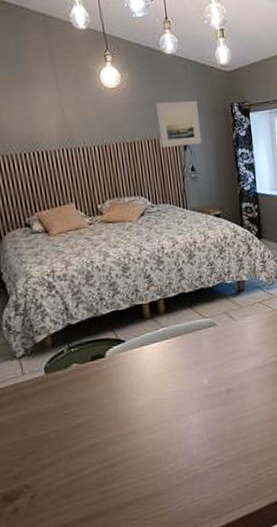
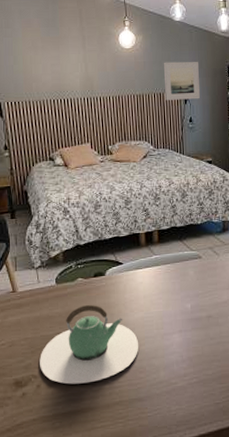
teapot: none [32,392,152,490] -> present [40,304,139,385]

